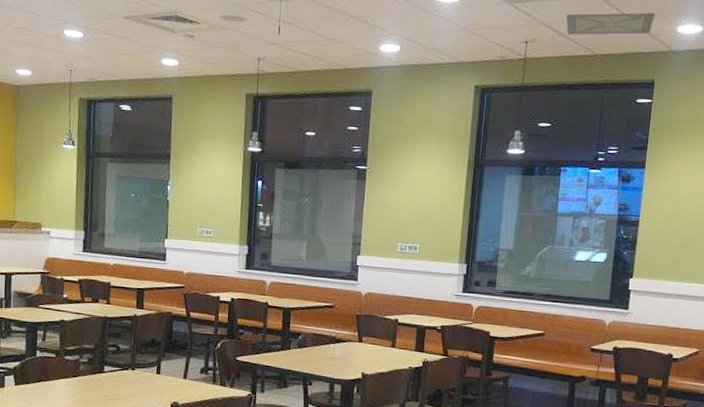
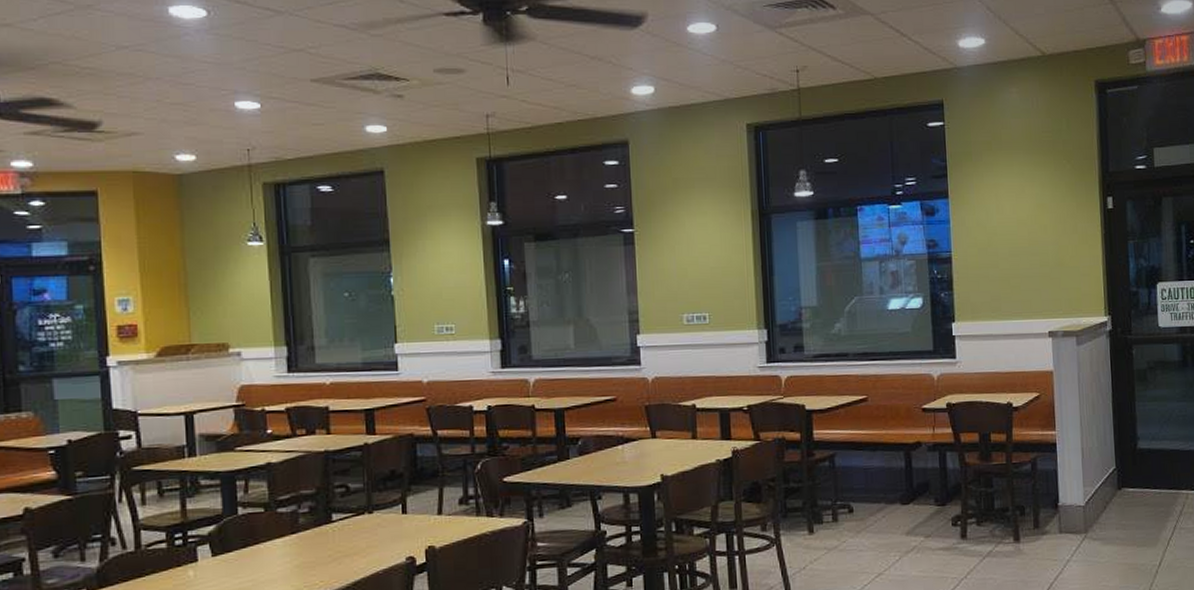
ceiling vent: present [565,12,656,35] -> none [836,28,933,59]

